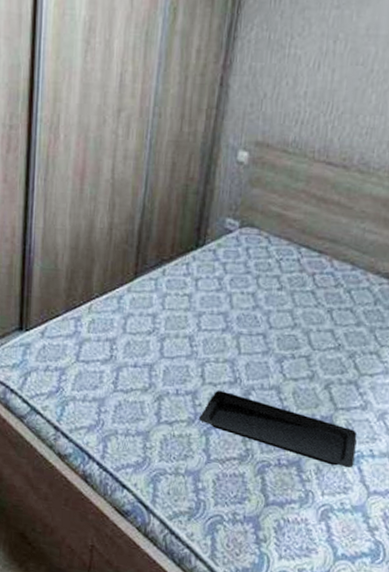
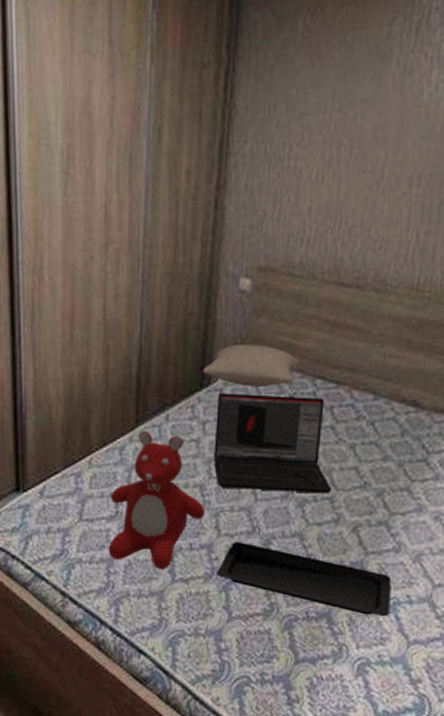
teddy bear: none [100,282,192,412] -> present [108,430,205,570]
pillow: none [199,211,288,251] -> present [203,345,300,387]
laptop: none [203,253,309,352] -> present [214,393,332,494]

